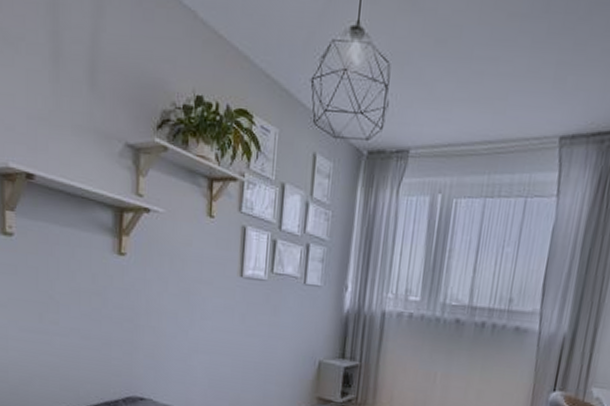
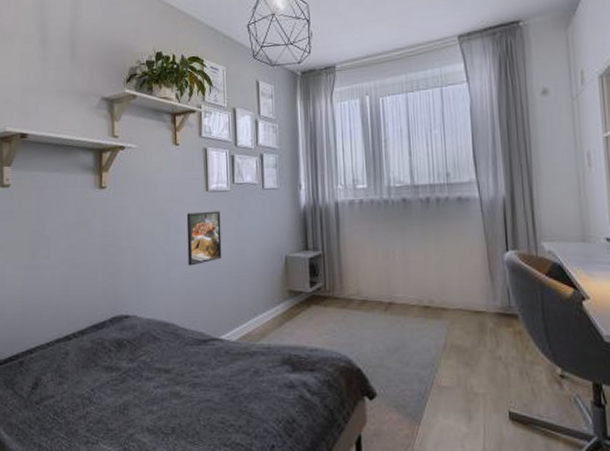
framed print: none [212,298,254,357] -> present [186,210,222,266]

